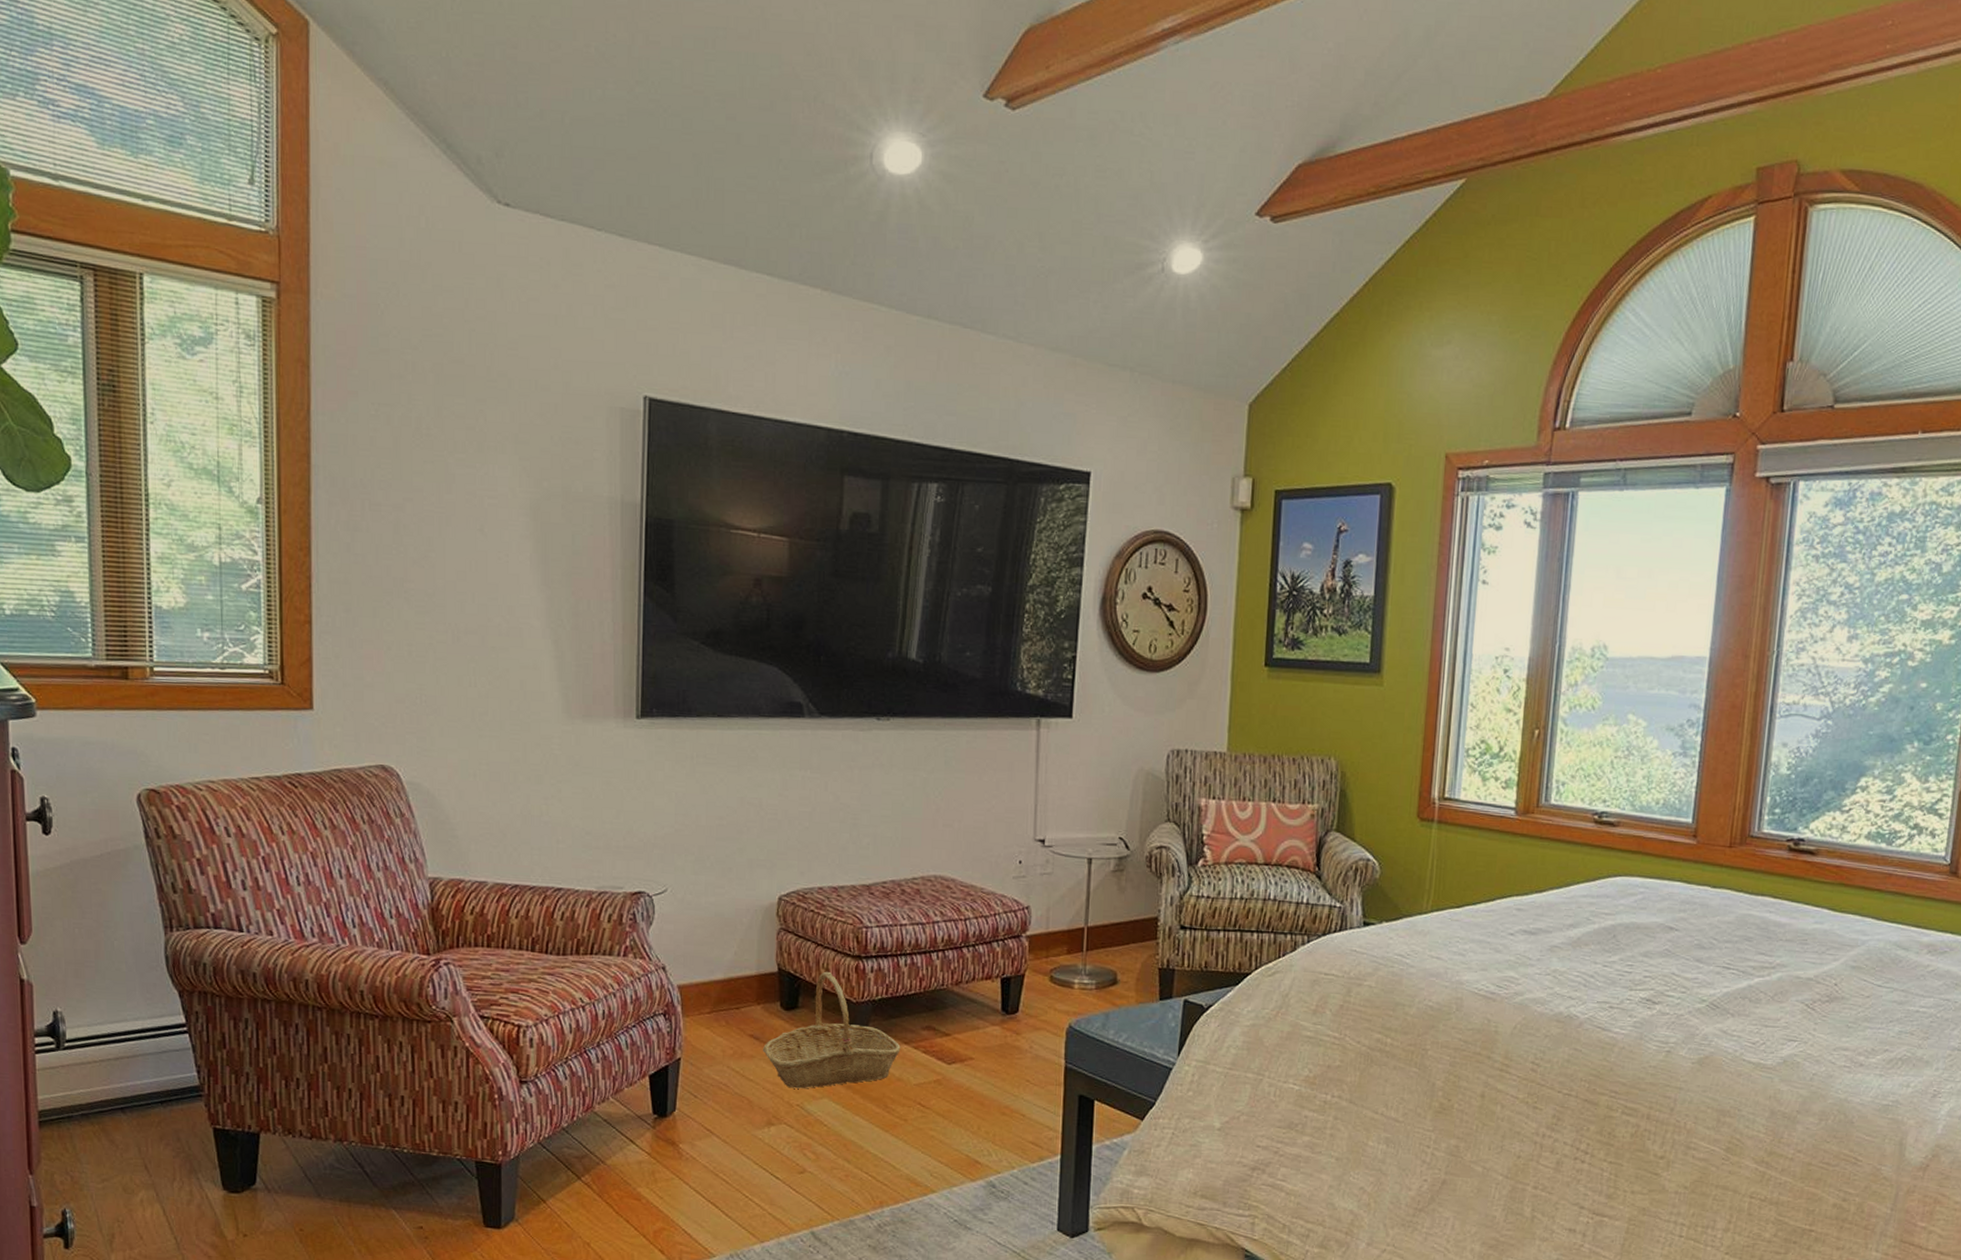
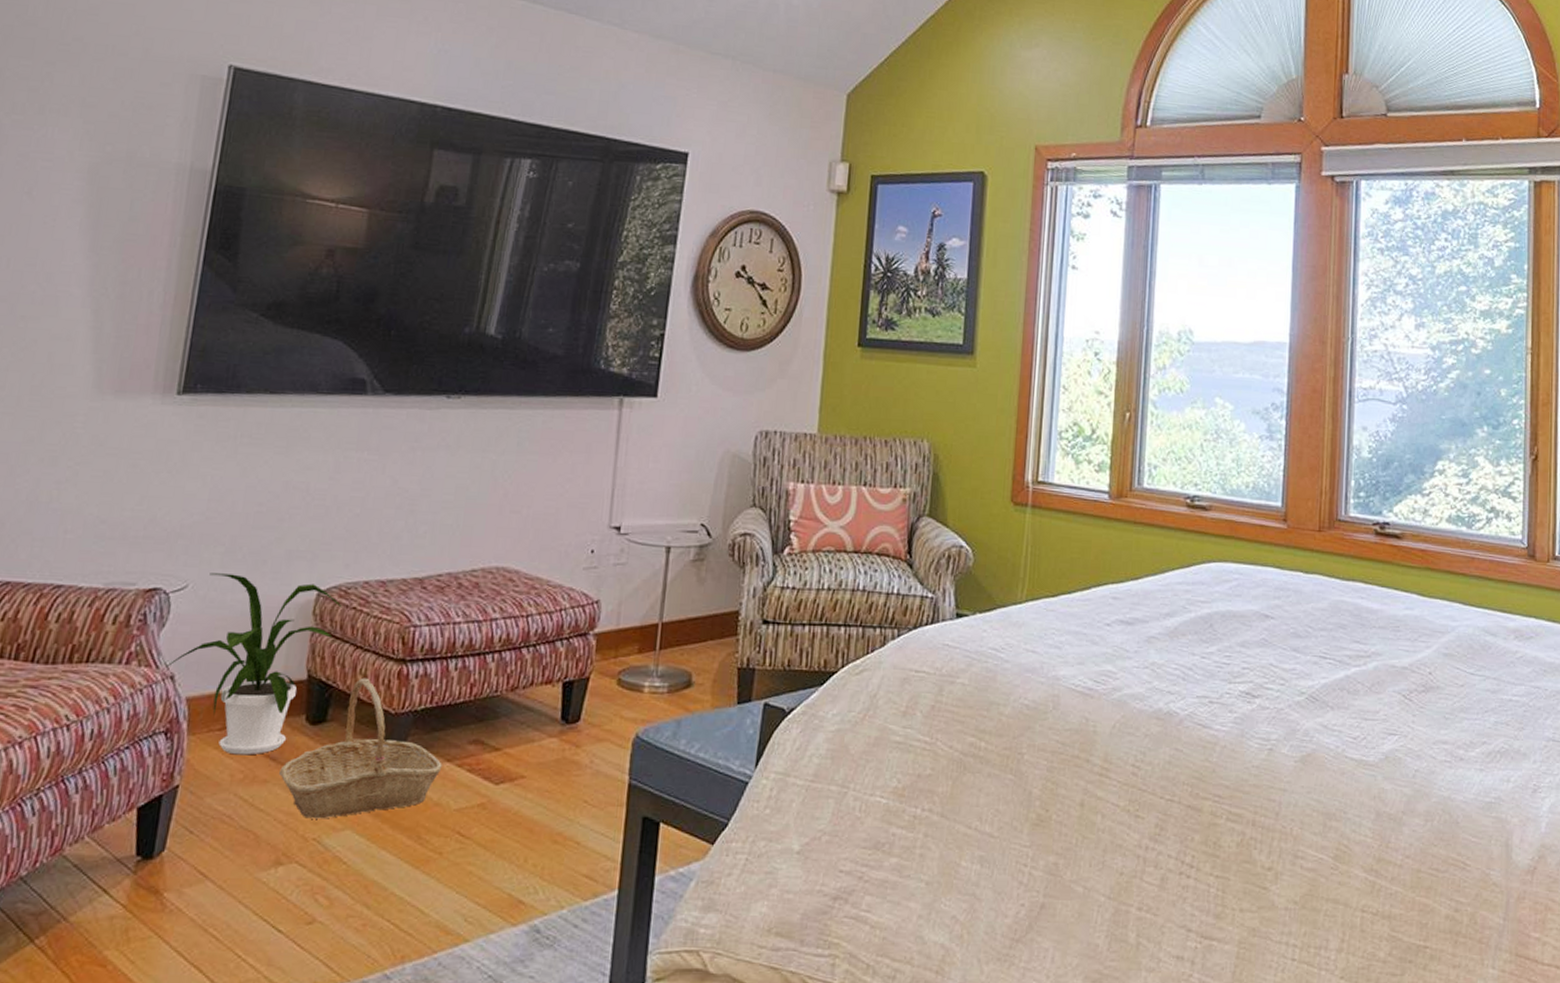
house plant: none [658,879,802,1035] -> present [167,573,342,755]

